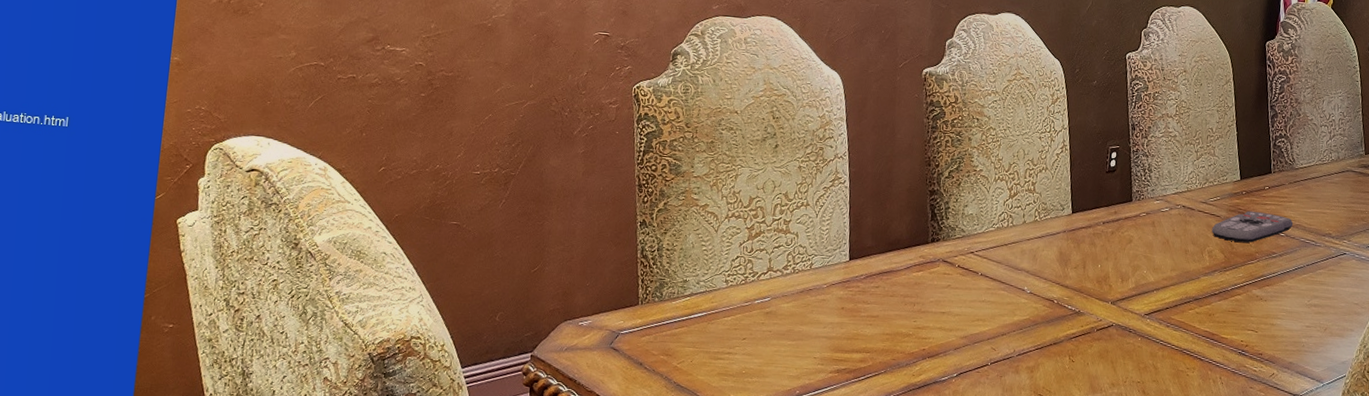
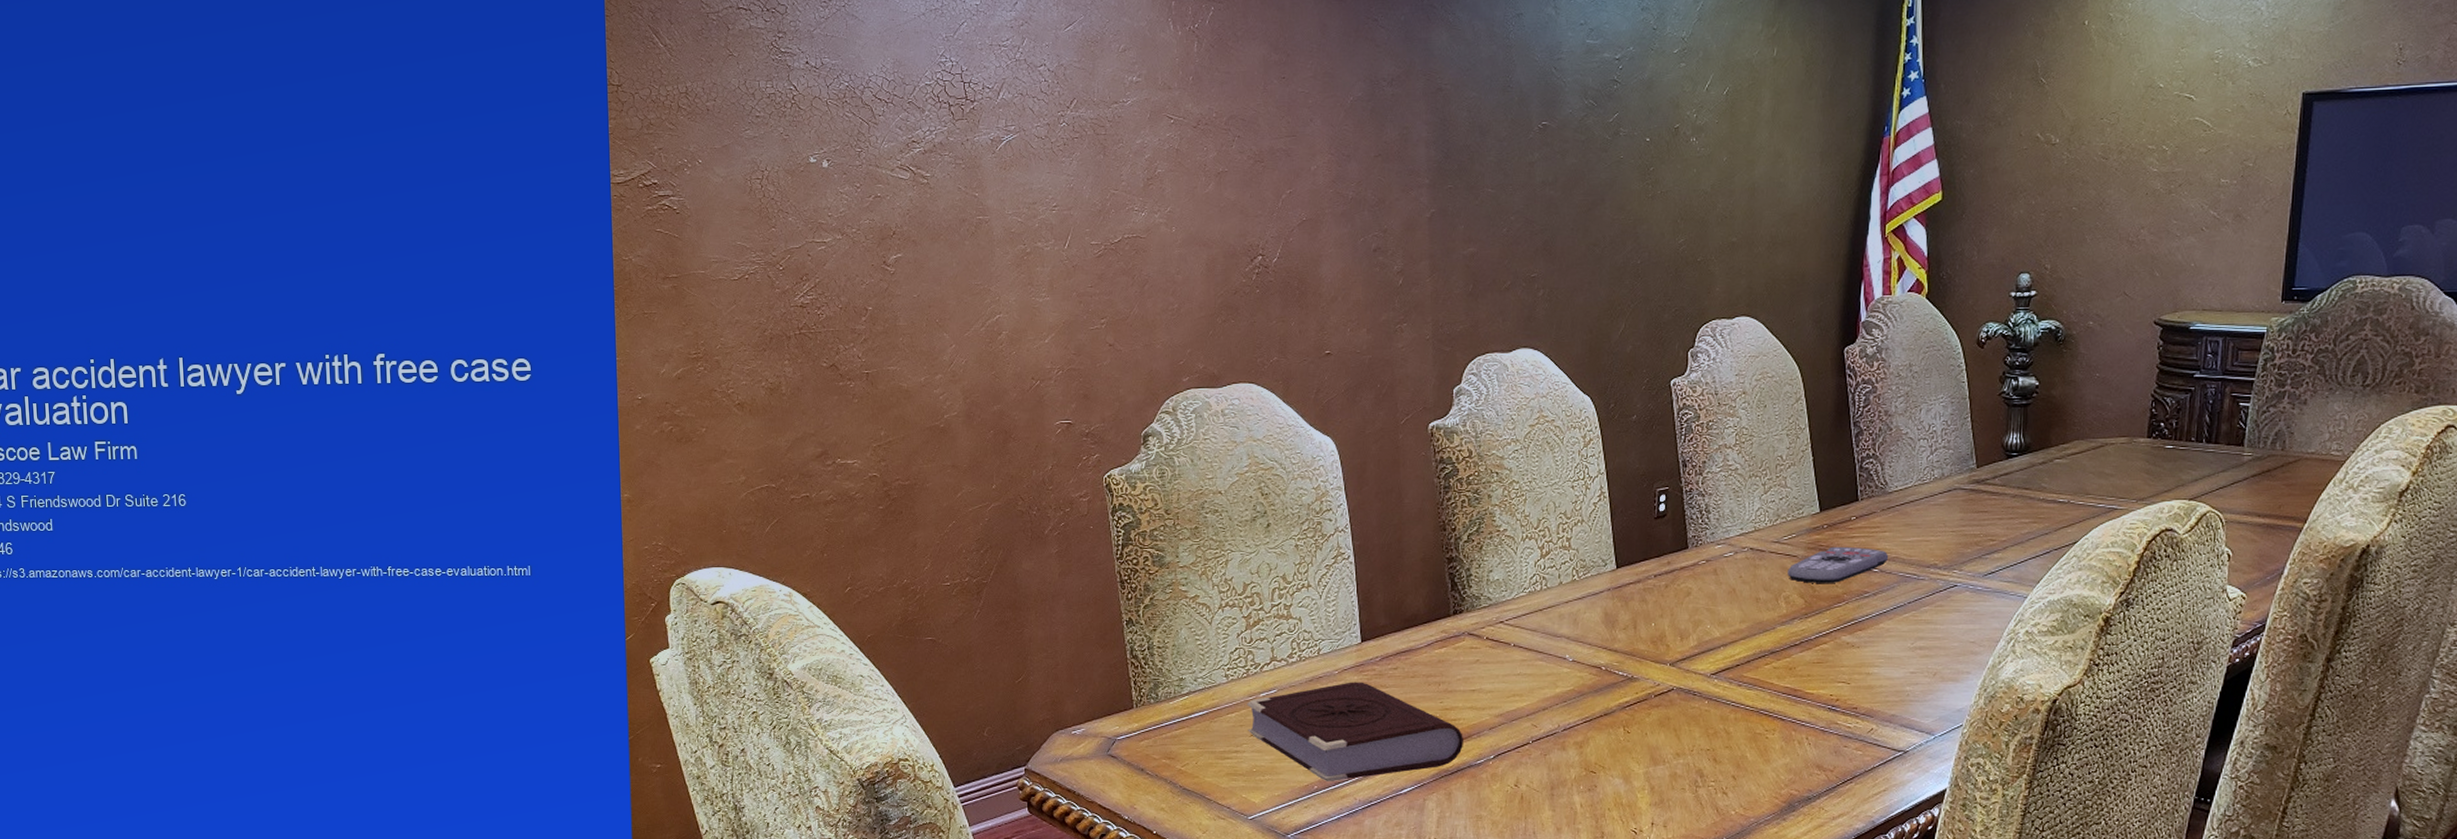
book: none [741,296,932,388] -> present [1246,682,1463,781]

